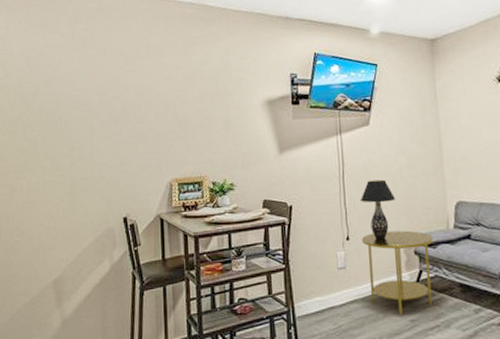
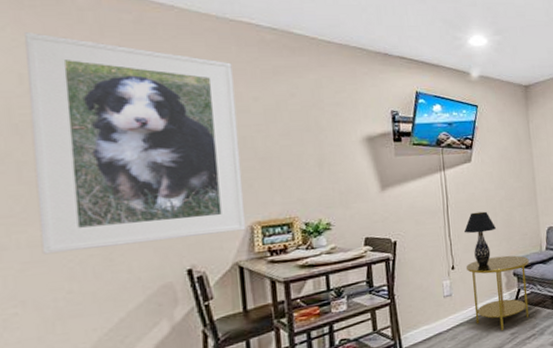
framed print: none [31,24,167,197] -> present [25,32,247,255]

